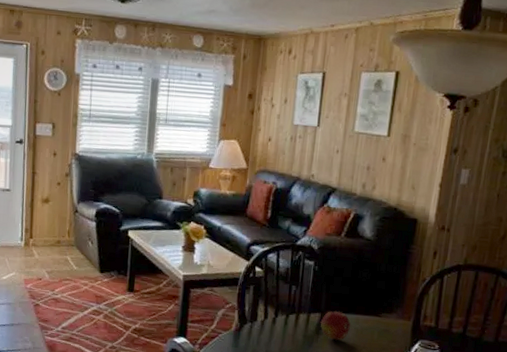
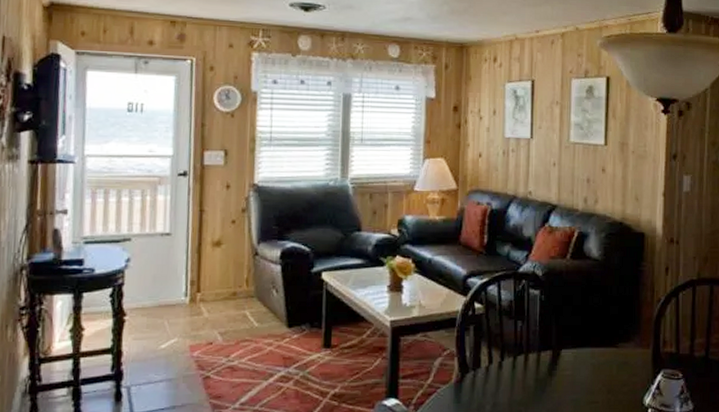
fruit: present [319,311,351,340] -> none [551,346,587,381]

